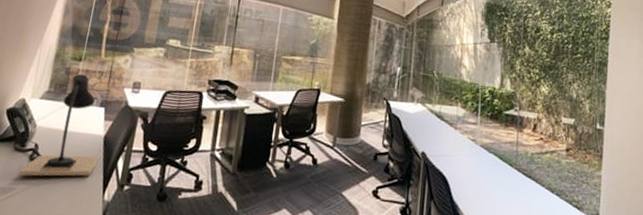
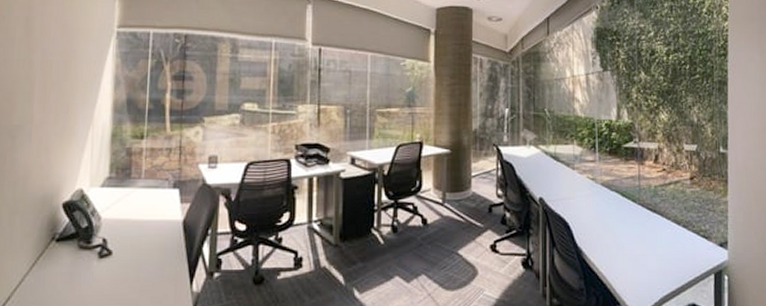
desk lamp: present [18,74,100,176] -> none [87,153,181,276]

